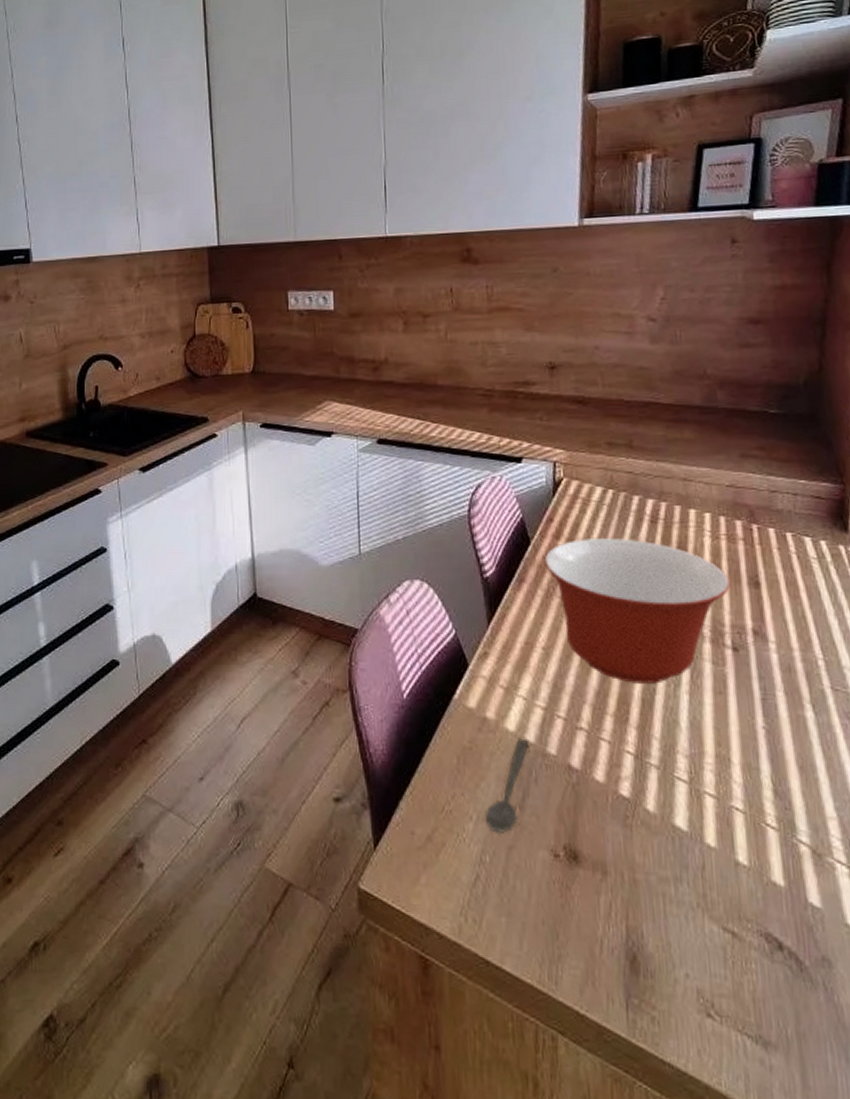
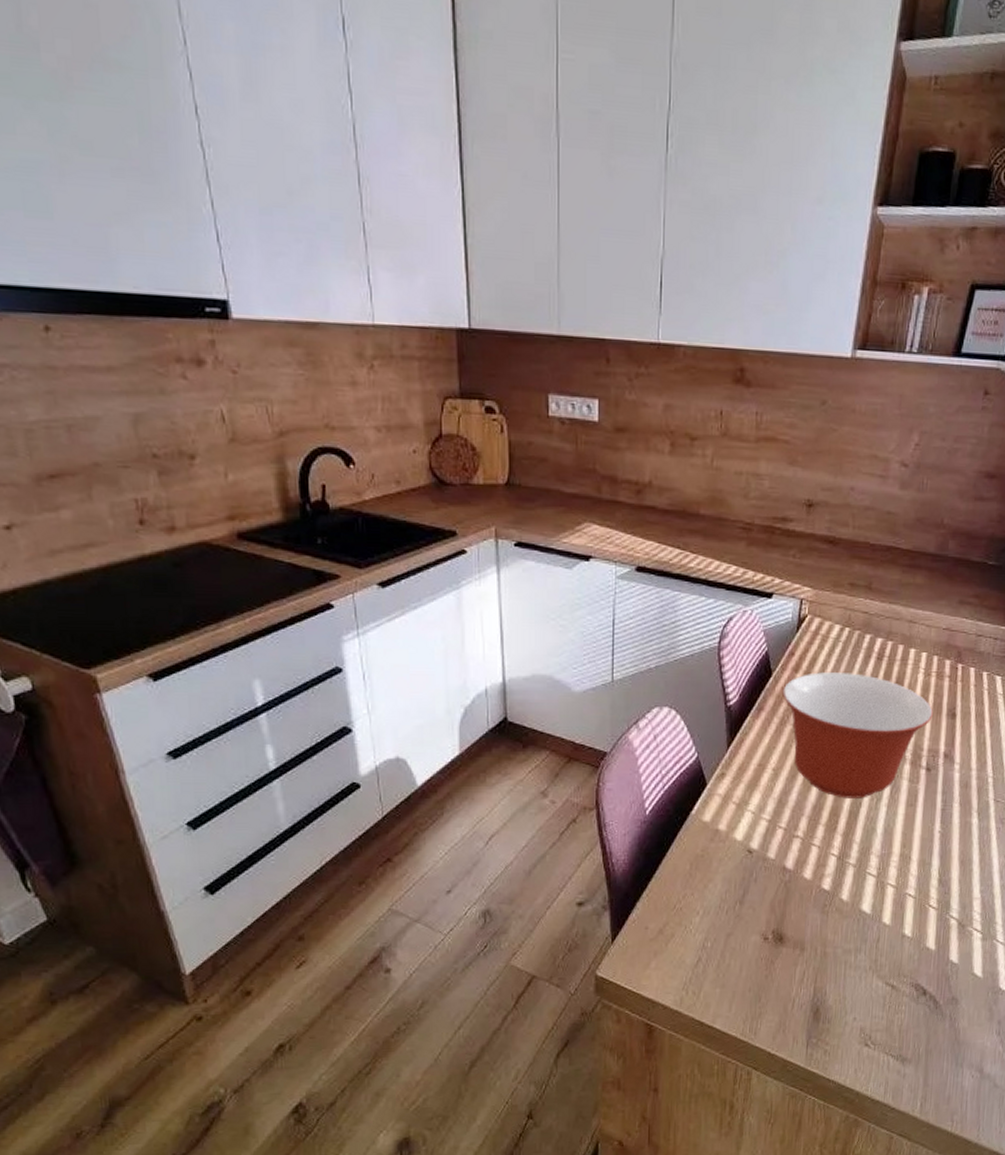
spoon: present [486,738,530,835] -> none [711,846,753,925]

